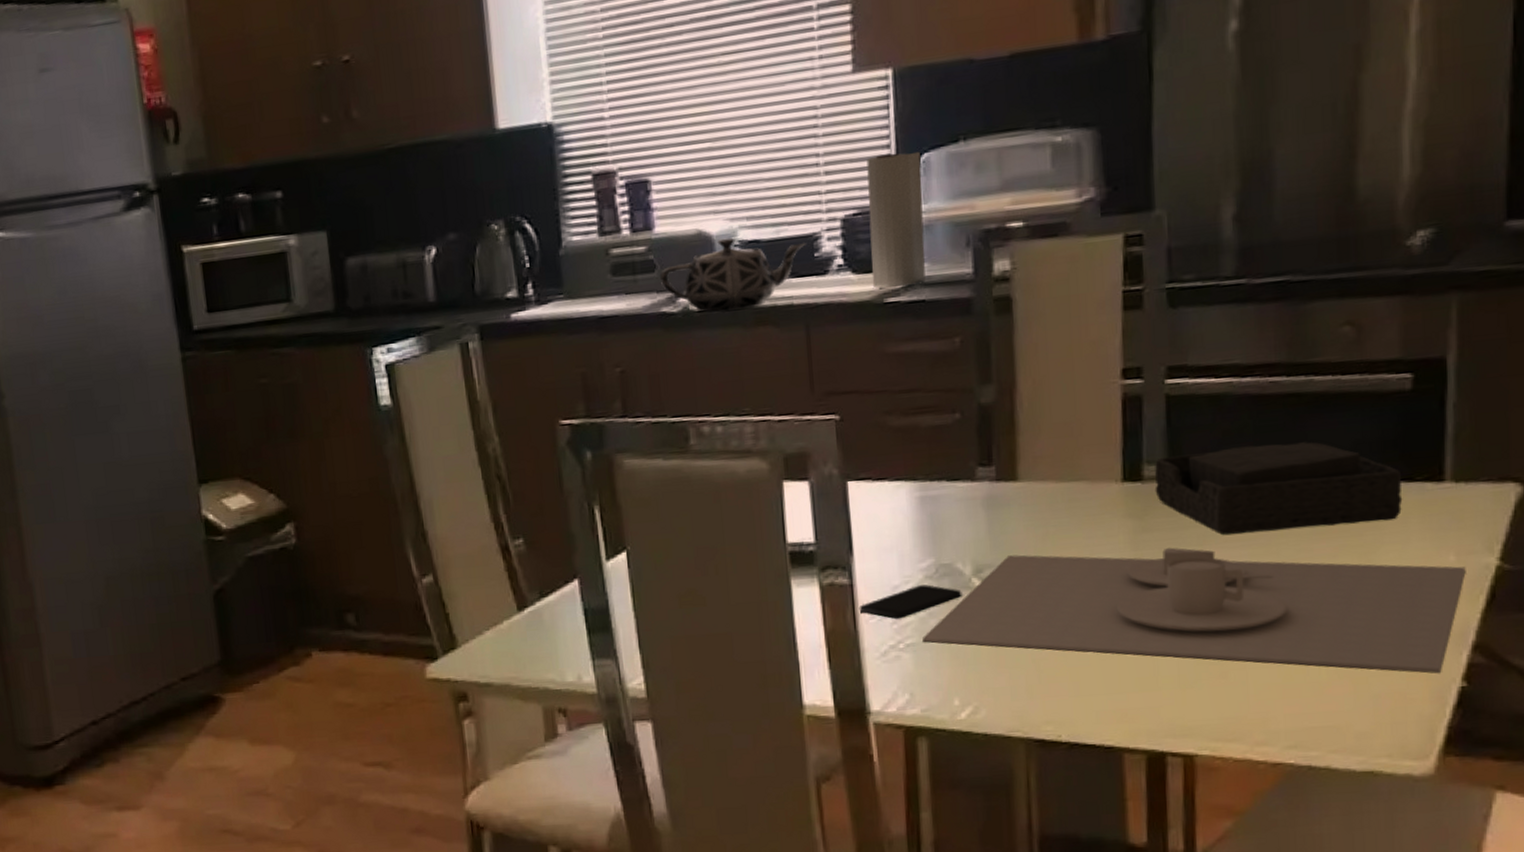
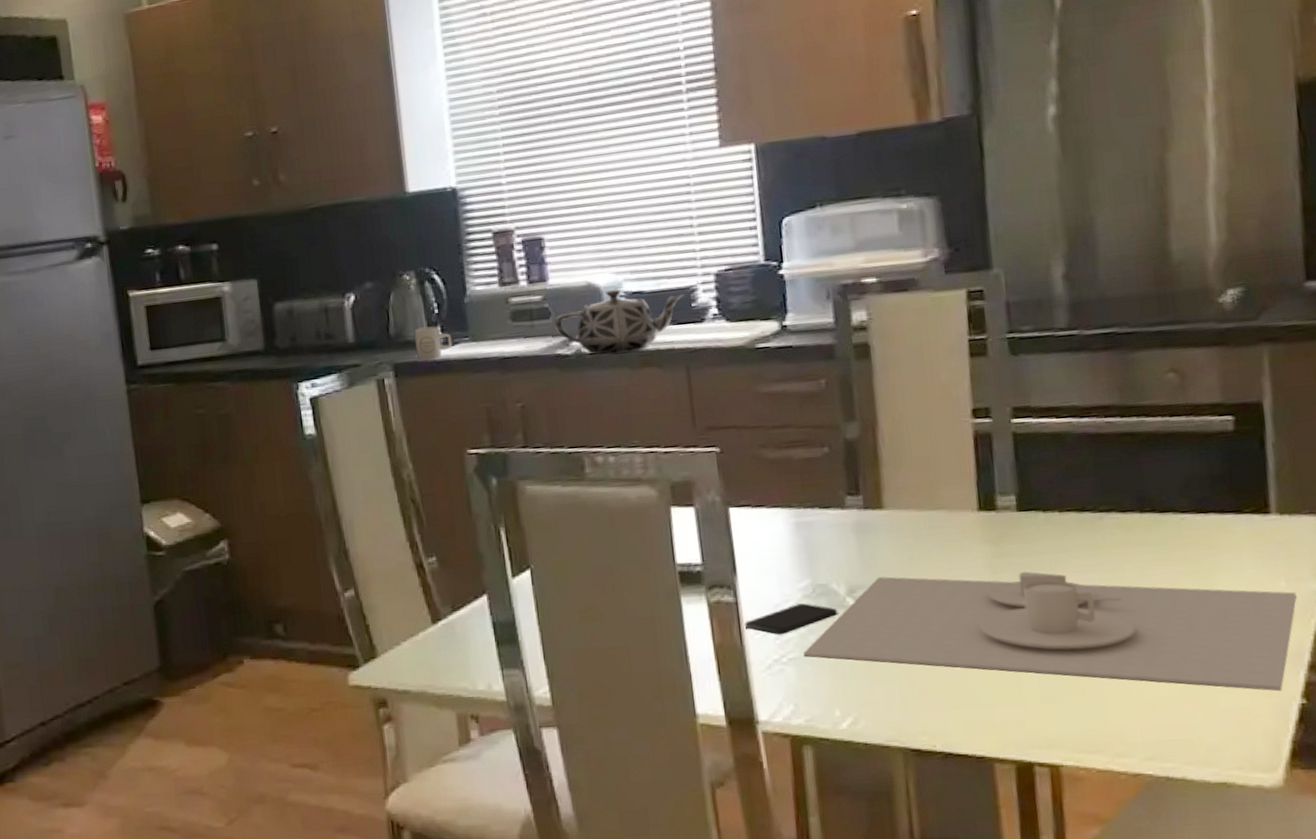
mug: none [502,282,545,322] -> present [414,326,453,361]
paper towel roll: present [866,151,926,289] -> none [735,215,792,336]
napkin holder: present [1155,442,1403,534] -> none [1007,476,1234,560]

